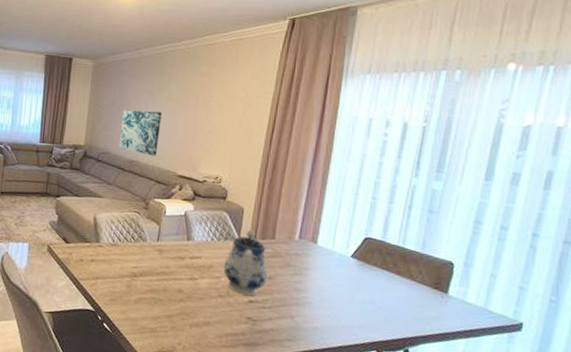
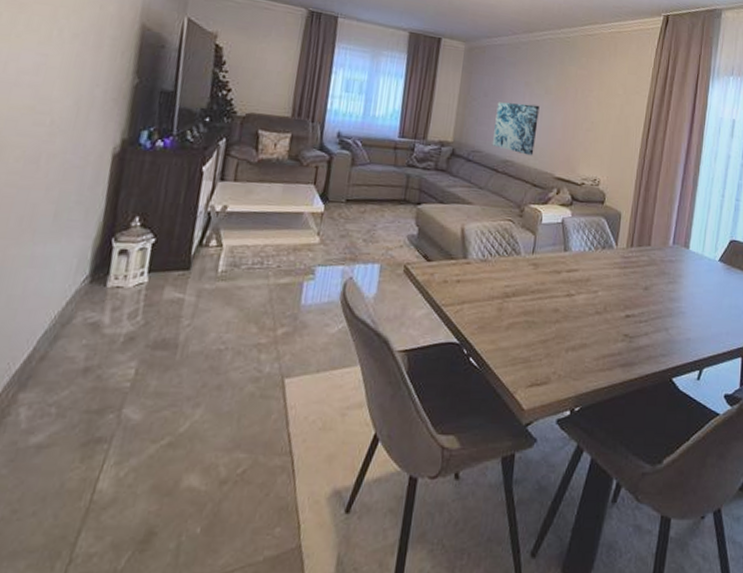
teapot: present [223,230,267,296] -> none [600,237,644,310]

